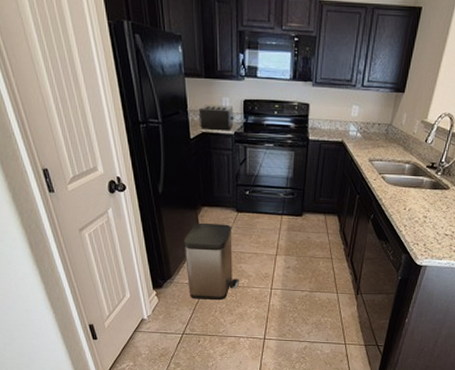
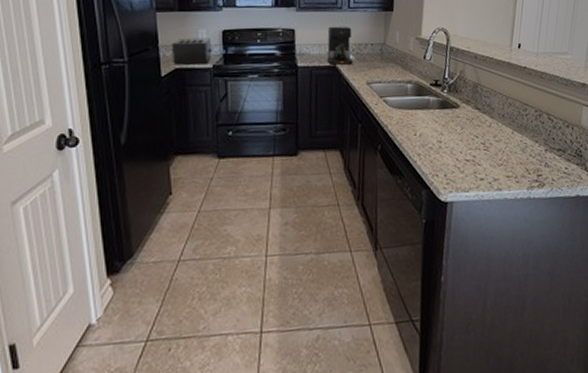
pedal bin: present [183,222,240,301] -> none [150,175,225,285]
coffee maker: none [335,103,362,143] -> present [326,26,353,66]

